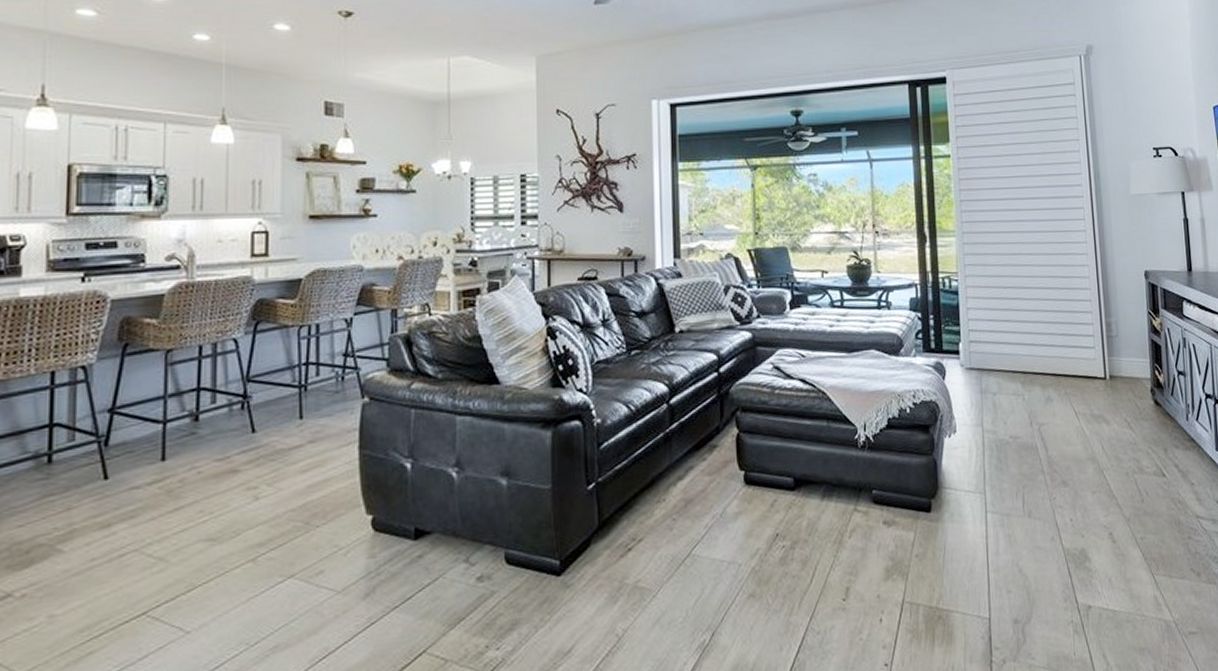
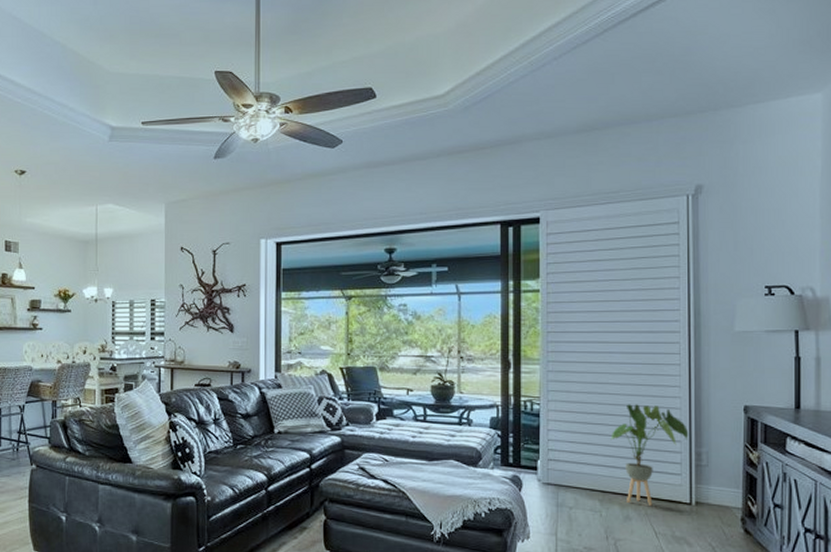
house plant: none [1027,275,1099,384] -> present [610,404,689,506]

